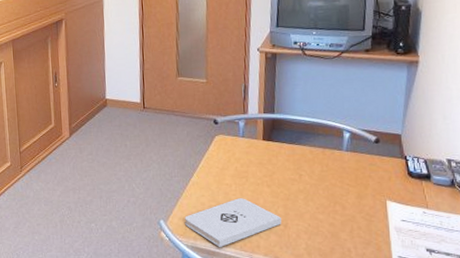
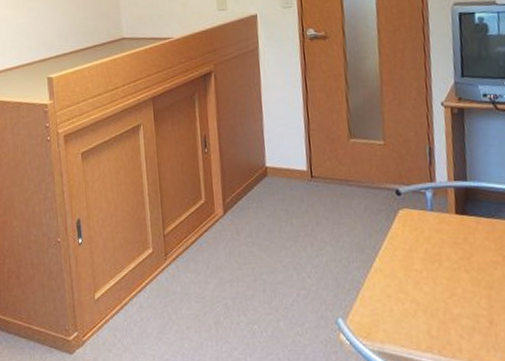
notepad: present [185,198,281,247] -> none [368,287,486,352]

